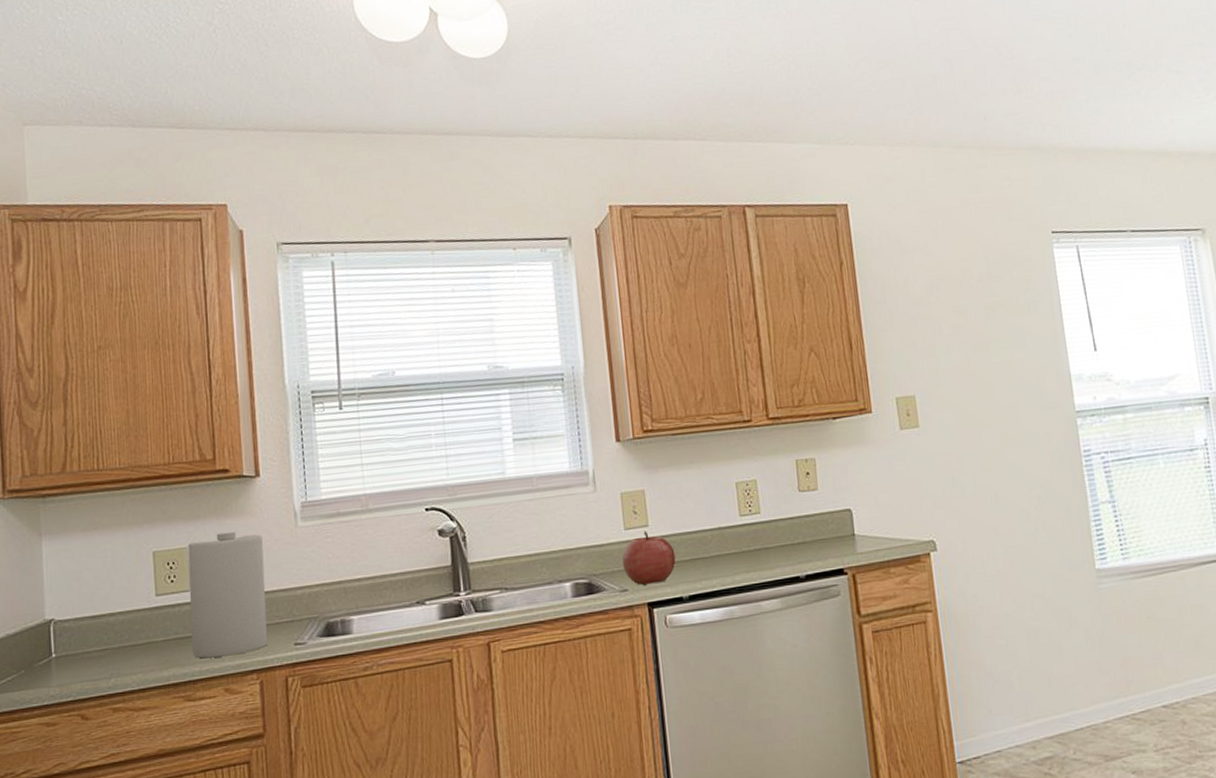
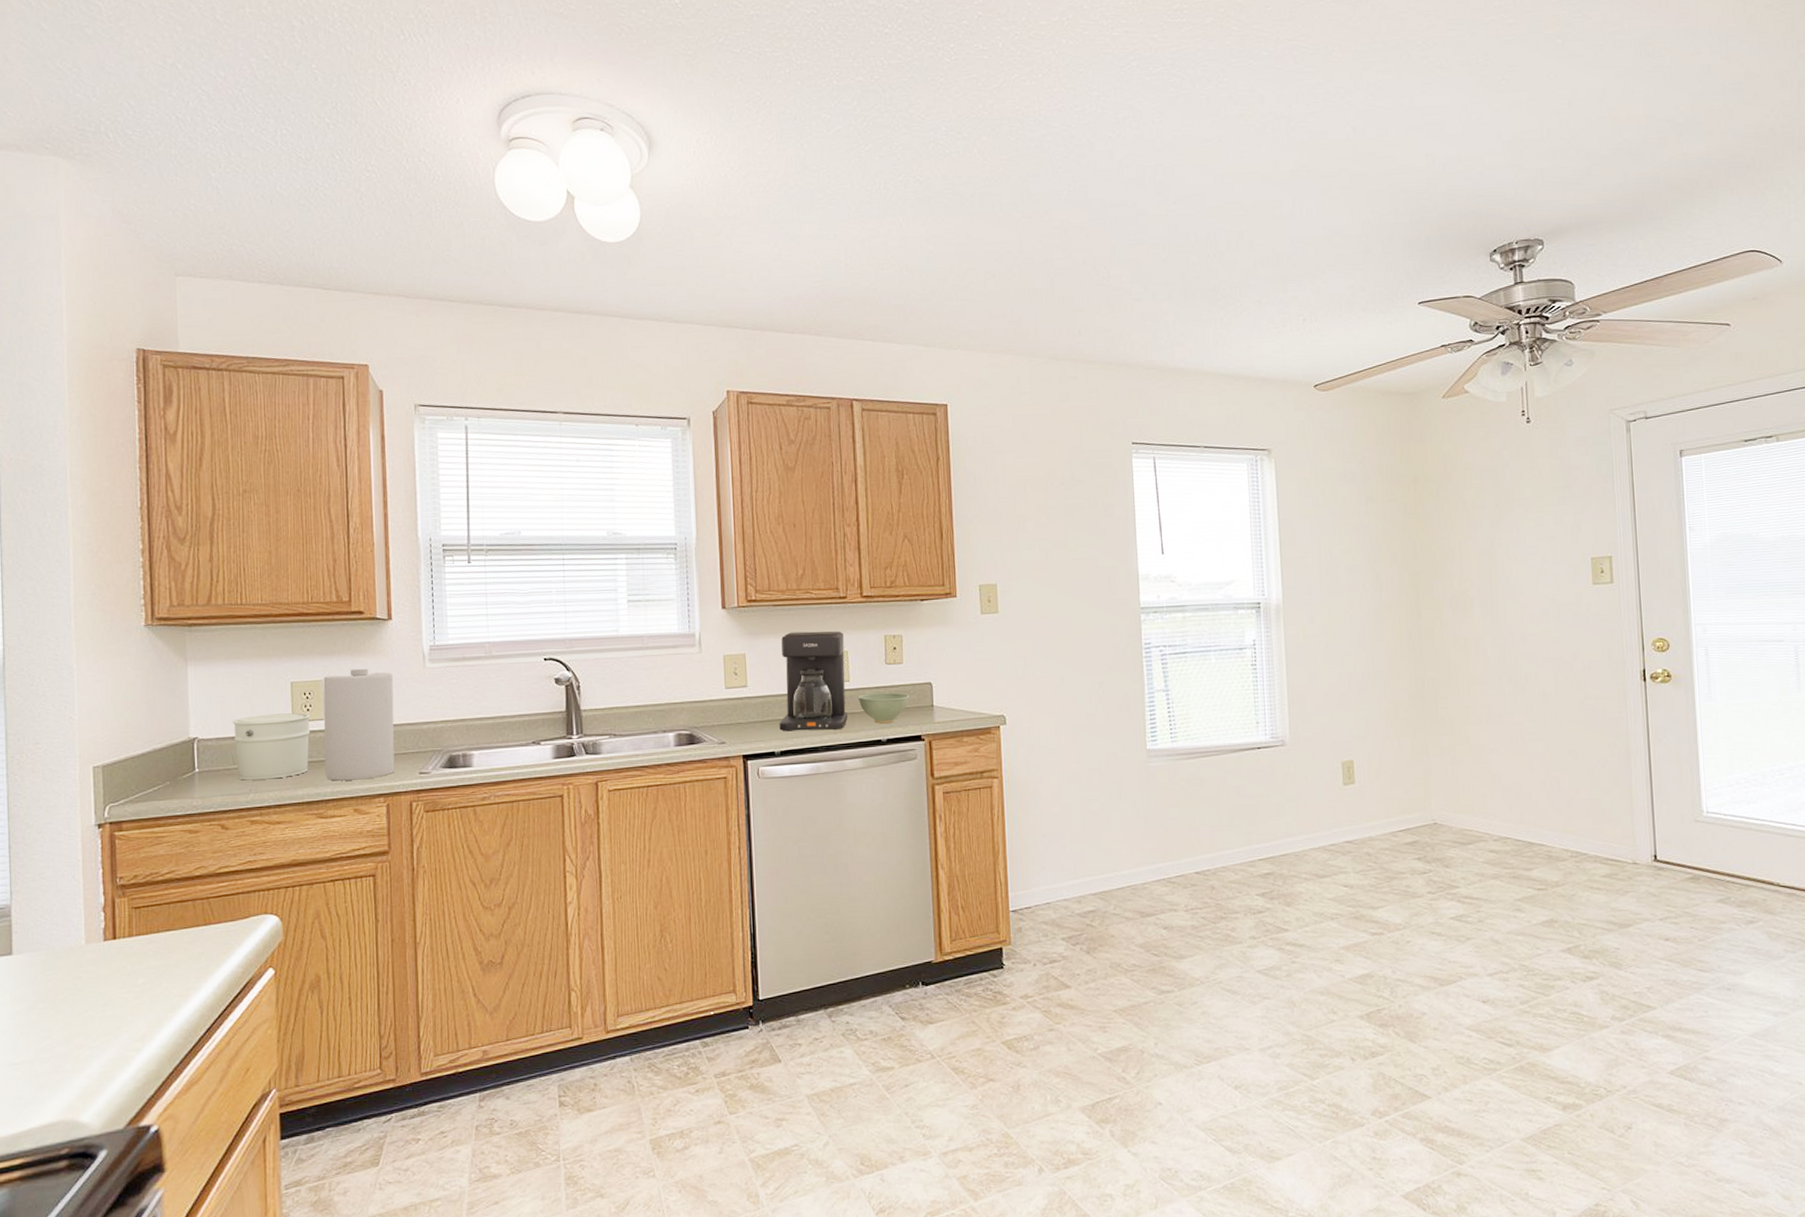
bucket: none [90,585,176,664] -> present [231,713,311,780]
fruit: present [622,531,676,585] -> none [721,691,770,739]
coffee maker: none [683,458,761,574] -> present [779,631,847,732]
bowl: none [770,522,828,559] -> present [857,692,910,724]

